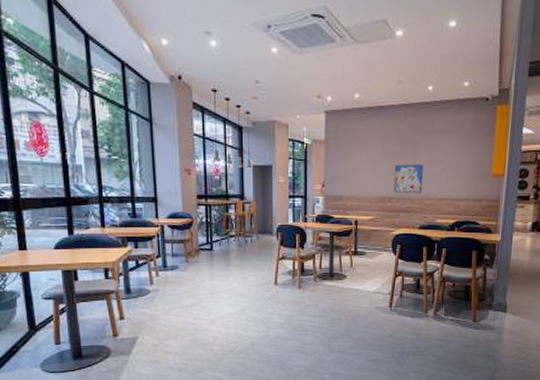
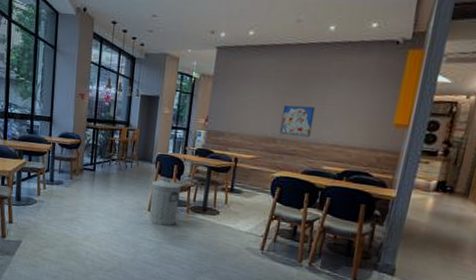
trash can: none [274,249,306,297] -> present [149,178,182,226]

